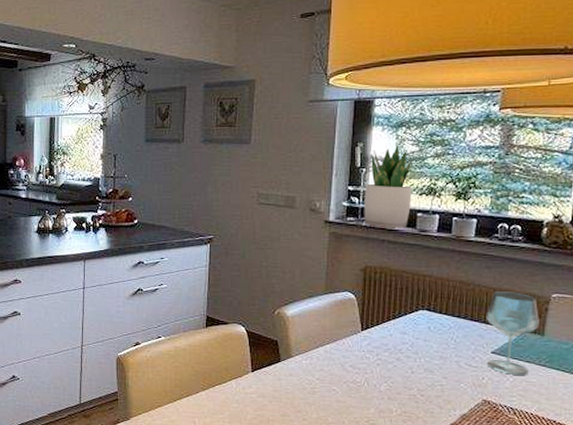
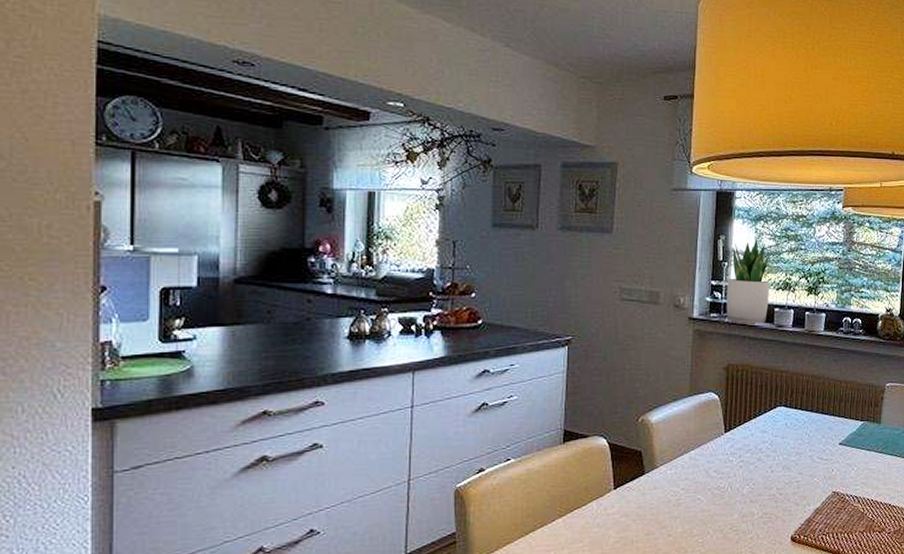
wine glass: present [486,291,539,375] -> none [834,383,877,464]

